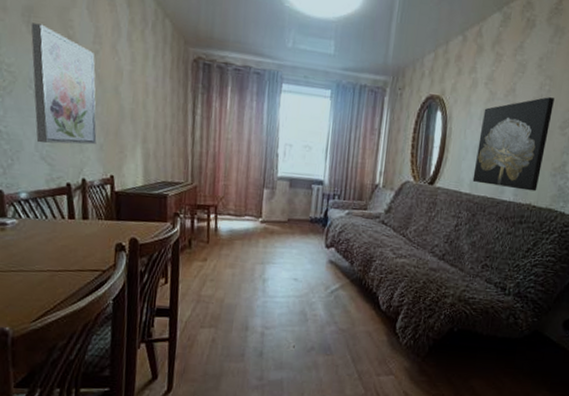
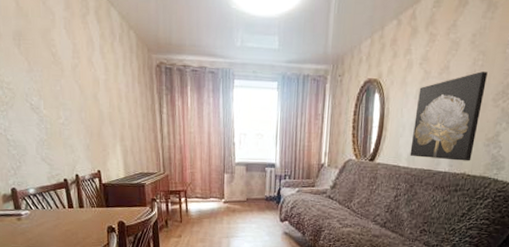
wall art: present [30,22,97,145] -> none [21,45,84,147]

